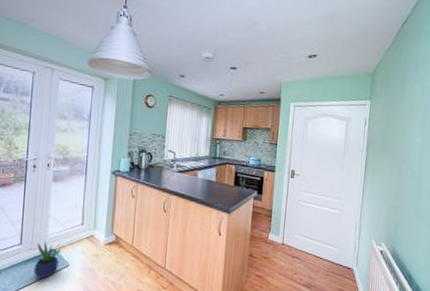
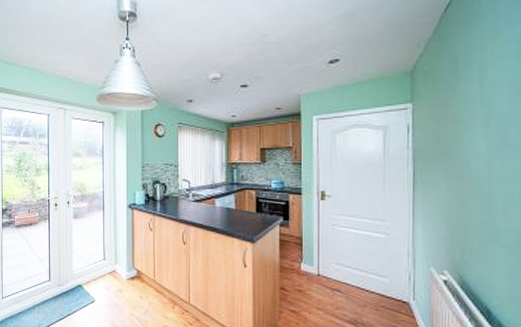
potted plant: present [33,240,62,279] -> none [63,276,87,314]

